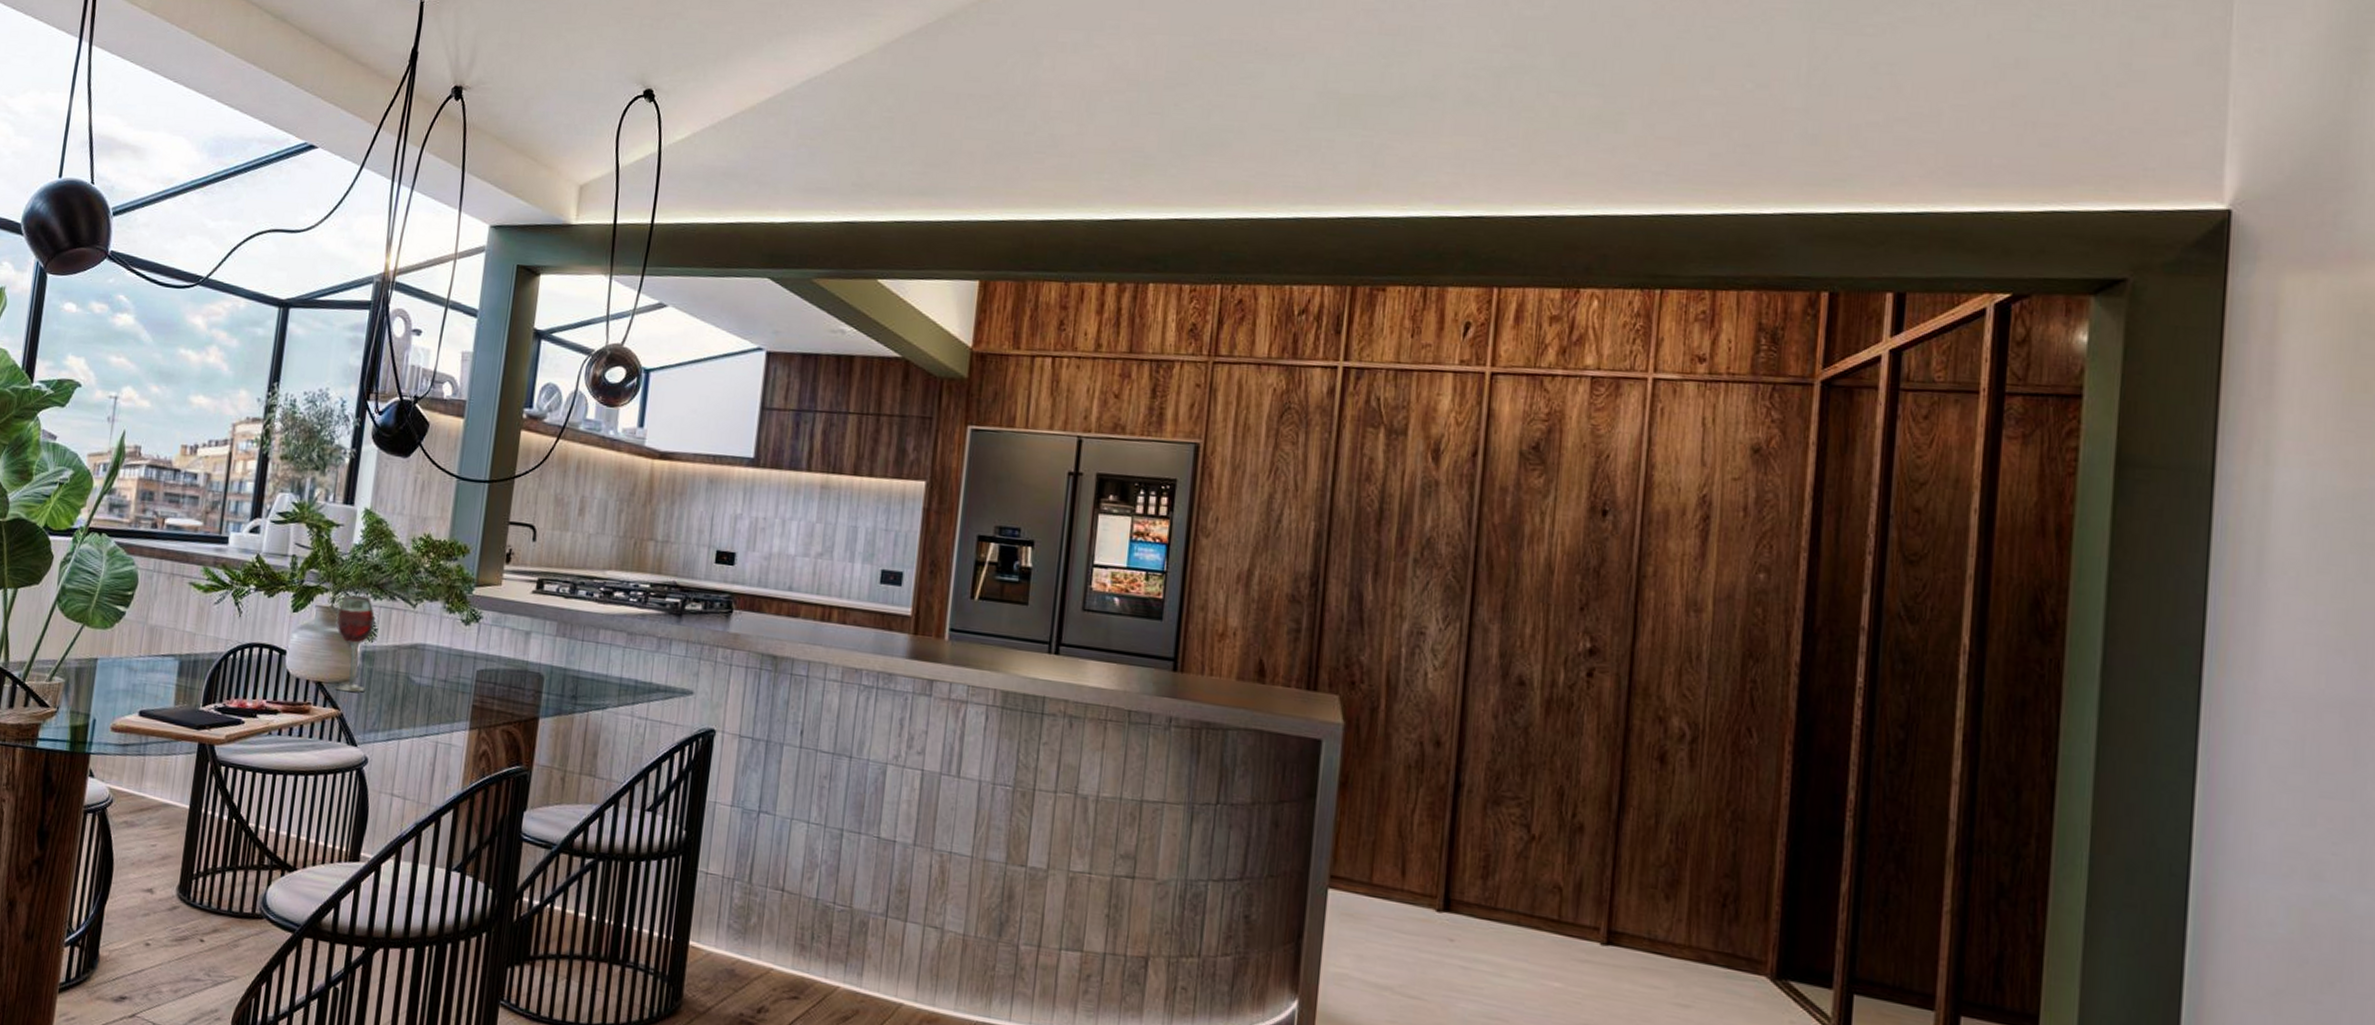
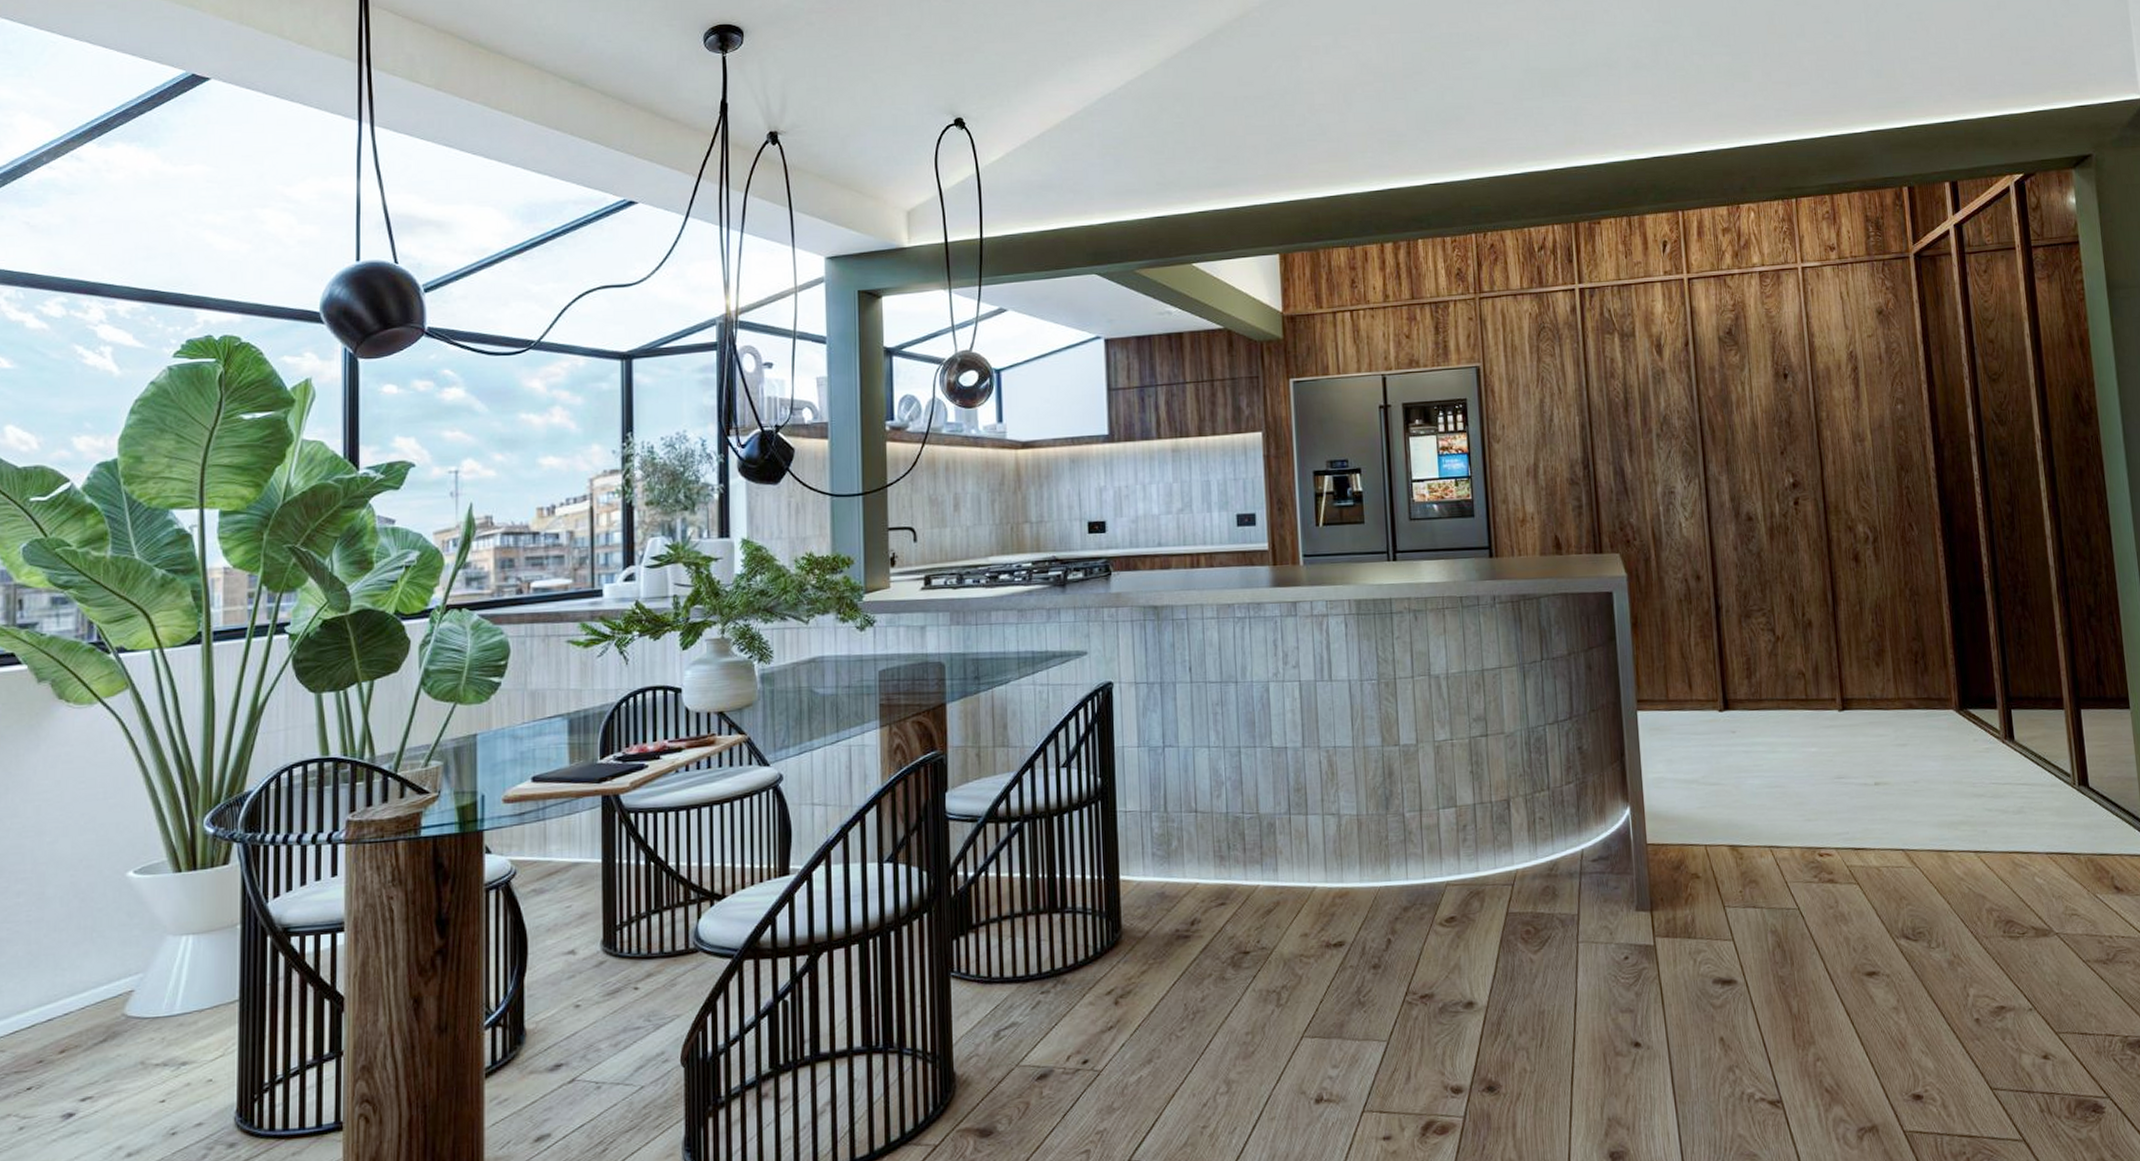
wineglass: present [335,595,375,693] -> none [729,621,771,717]

